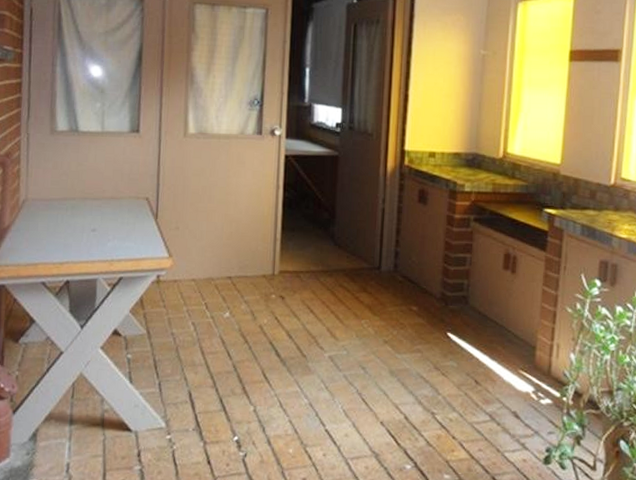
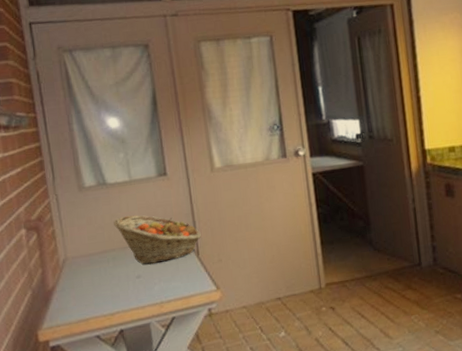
fruit basket: none [79,166,163,220] -> present [113,215,201,265]

